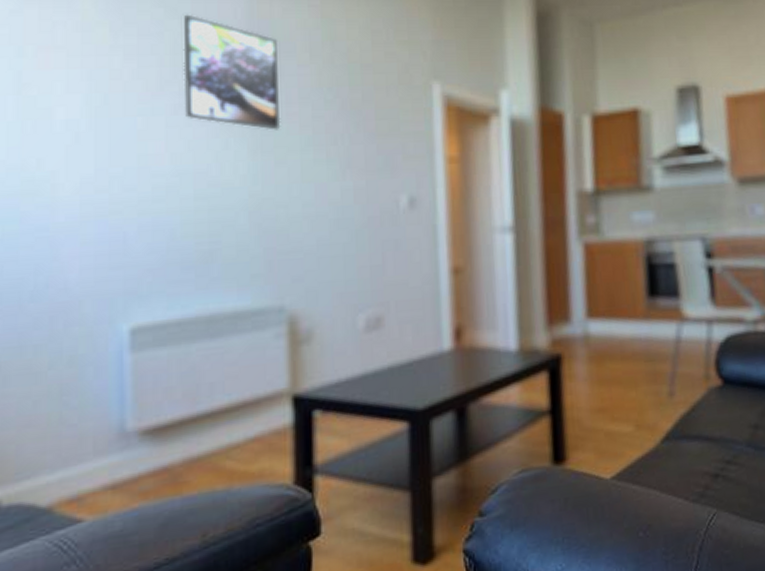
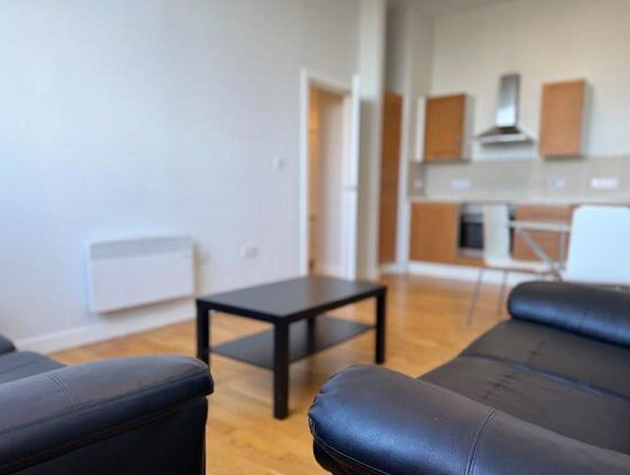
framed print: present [183,14,281,130] -> none [118,10,188,104]

